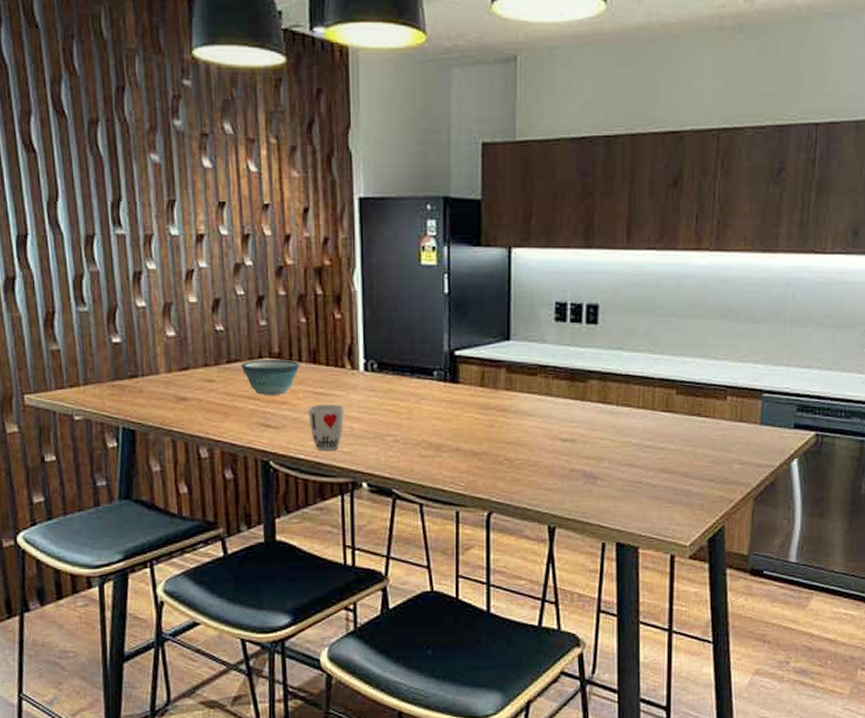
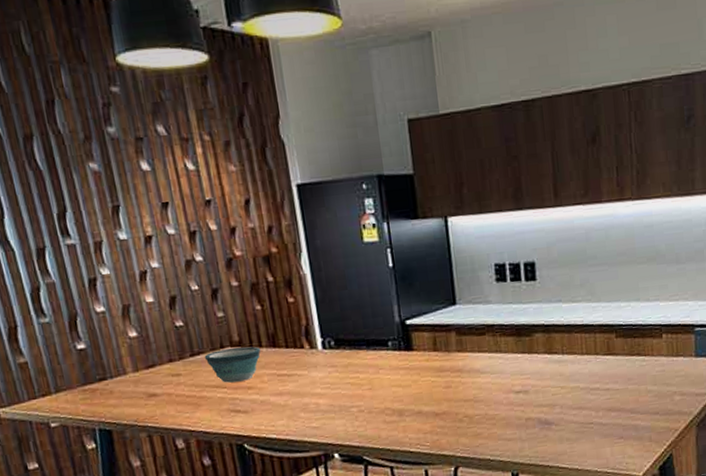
cup: present [308,404,344,452] -> none [274,383,310,429]

